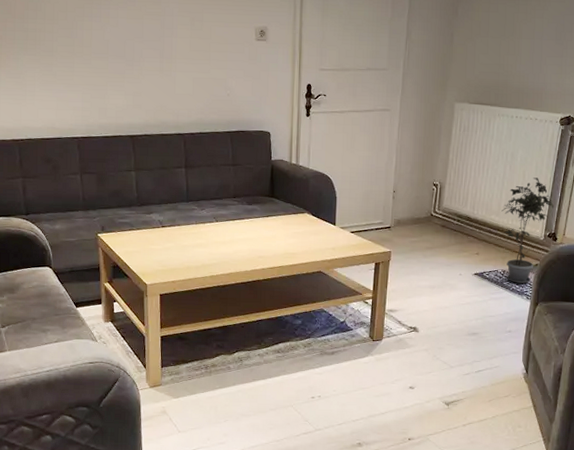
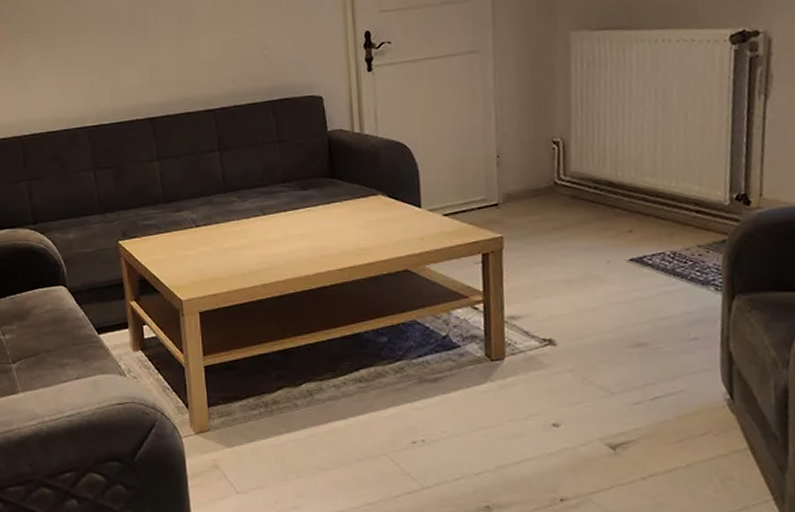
potted plant: present [501,177,554,284] -> none [658,119,738,269]

